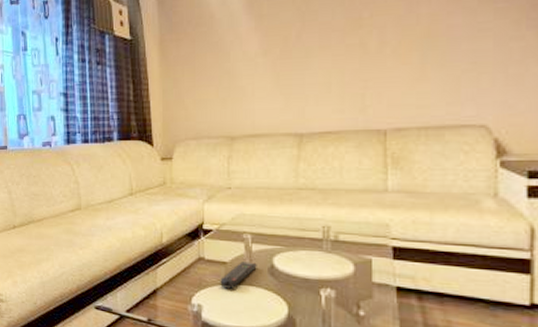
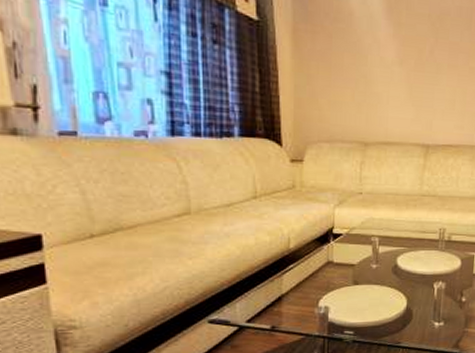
remote control: present [220,261,257,289] -> none [347,263,383,289]

